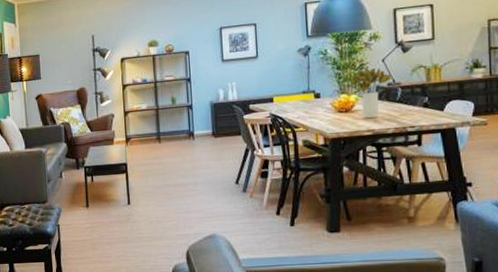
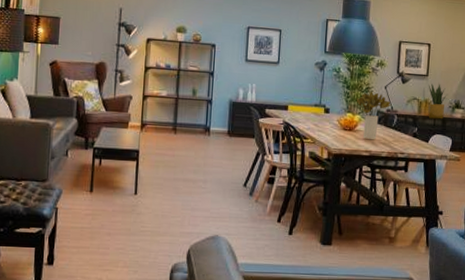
planter: none [435,44,462,85] -> present [428,83,447,120]

